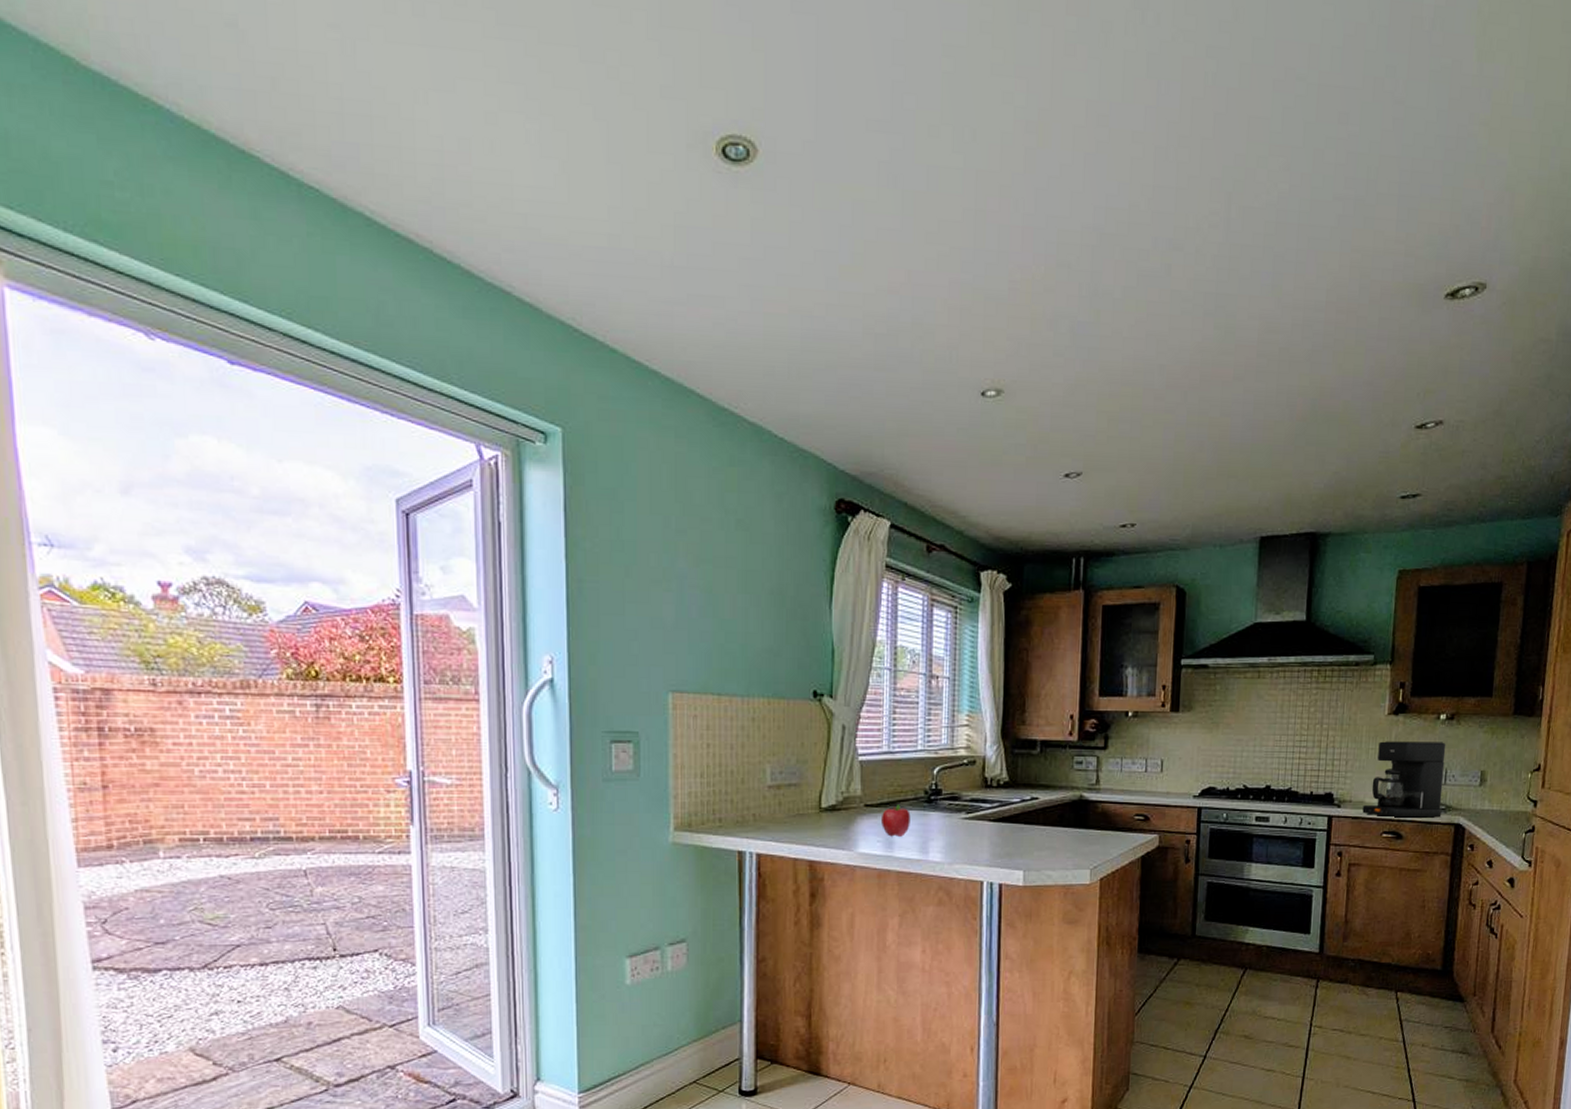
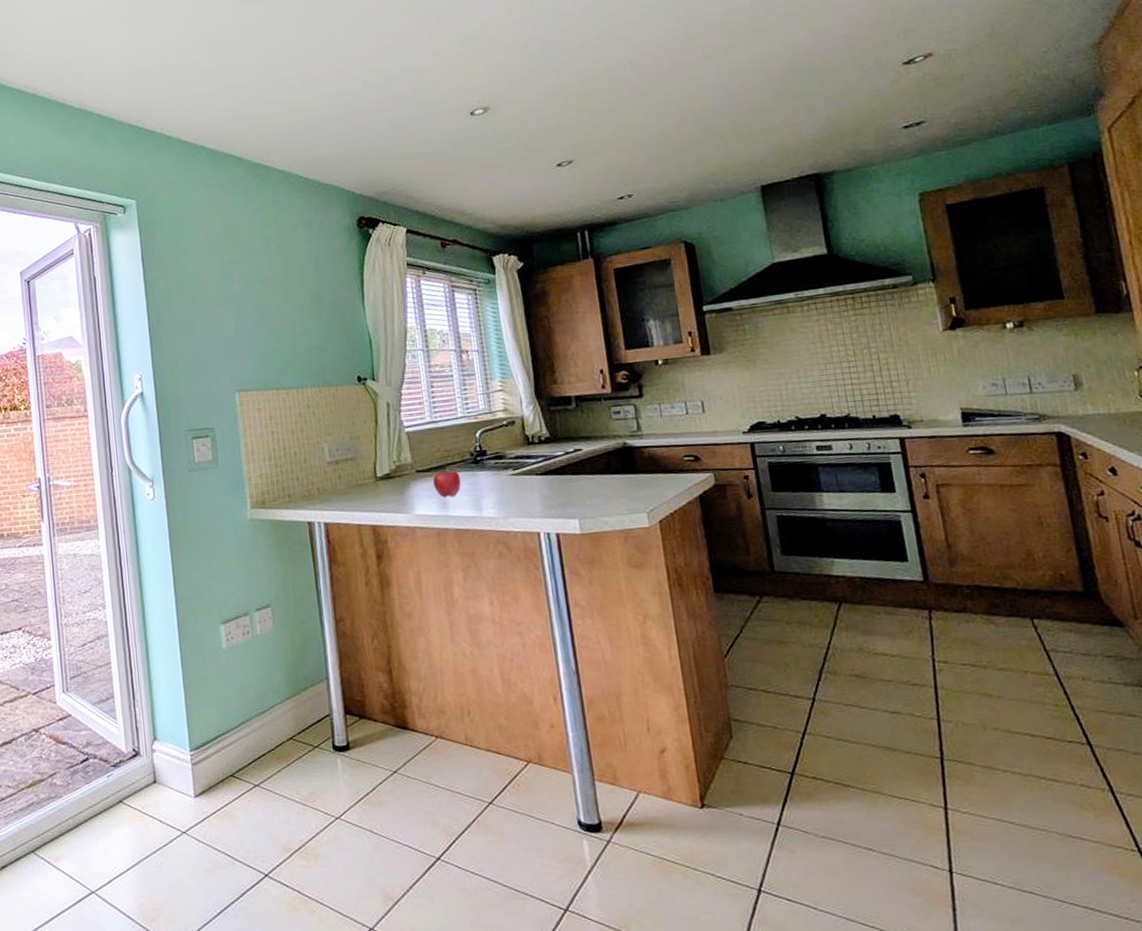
coffee maker: present [1362,741,1446,818] -> none [937,350,1036,433]

